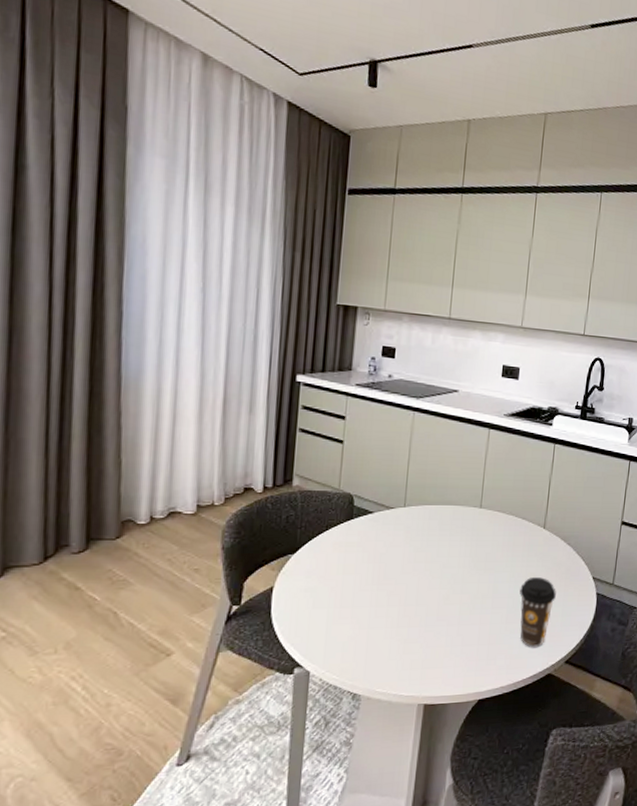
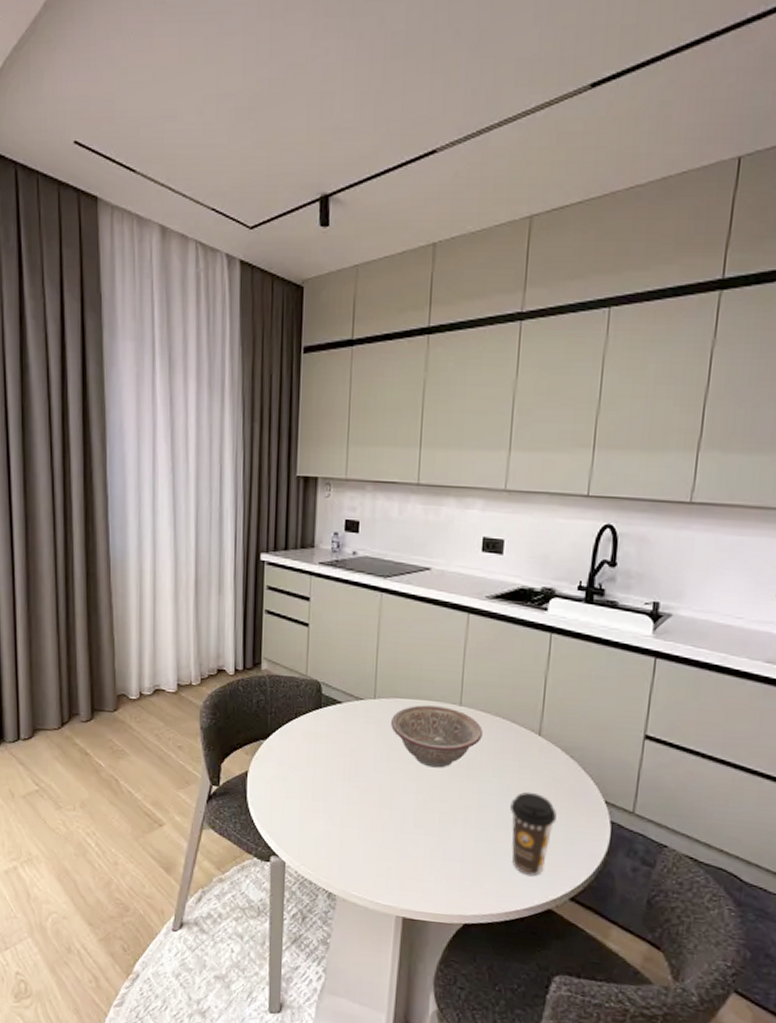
decorative bowl: none [419,510,499,564] -> present [391,705,483,768]

